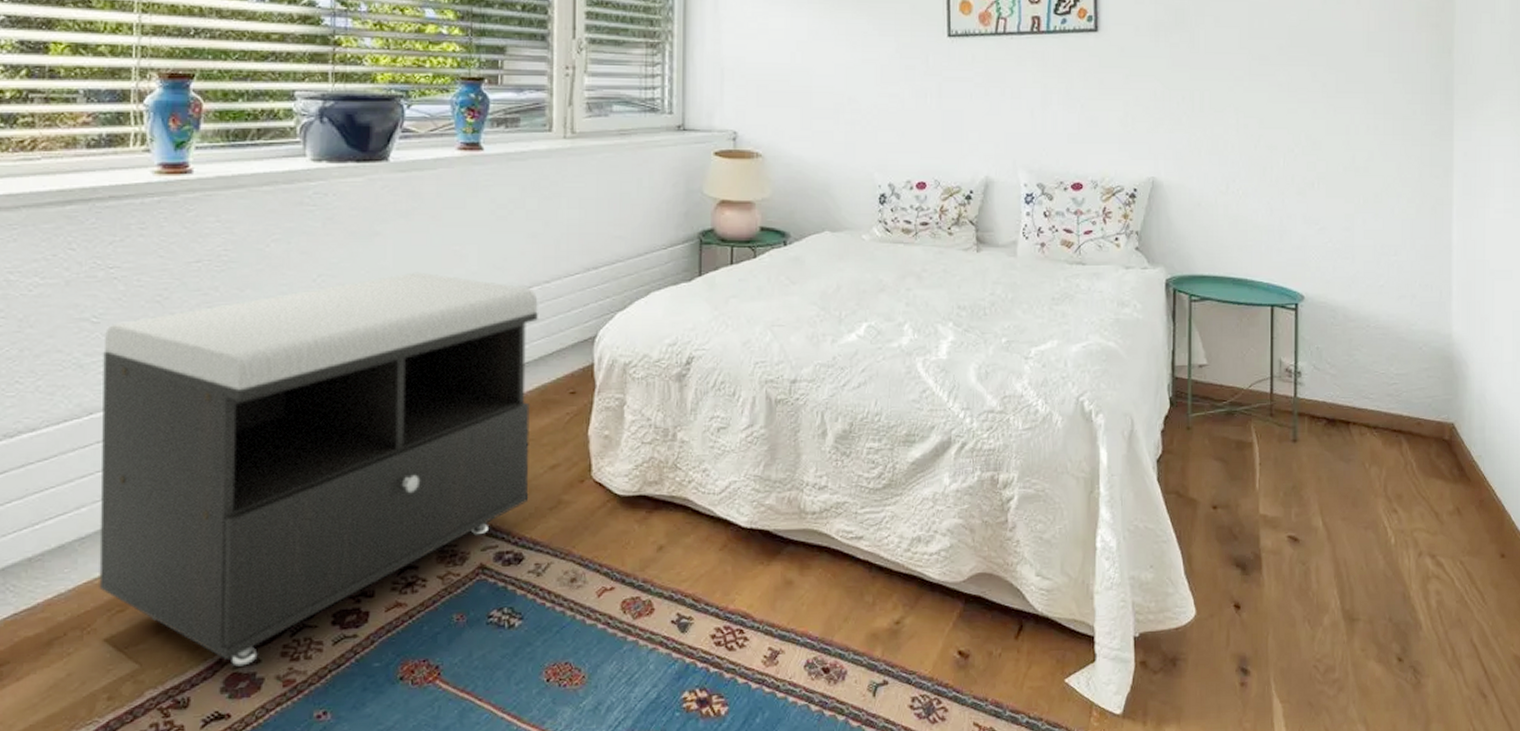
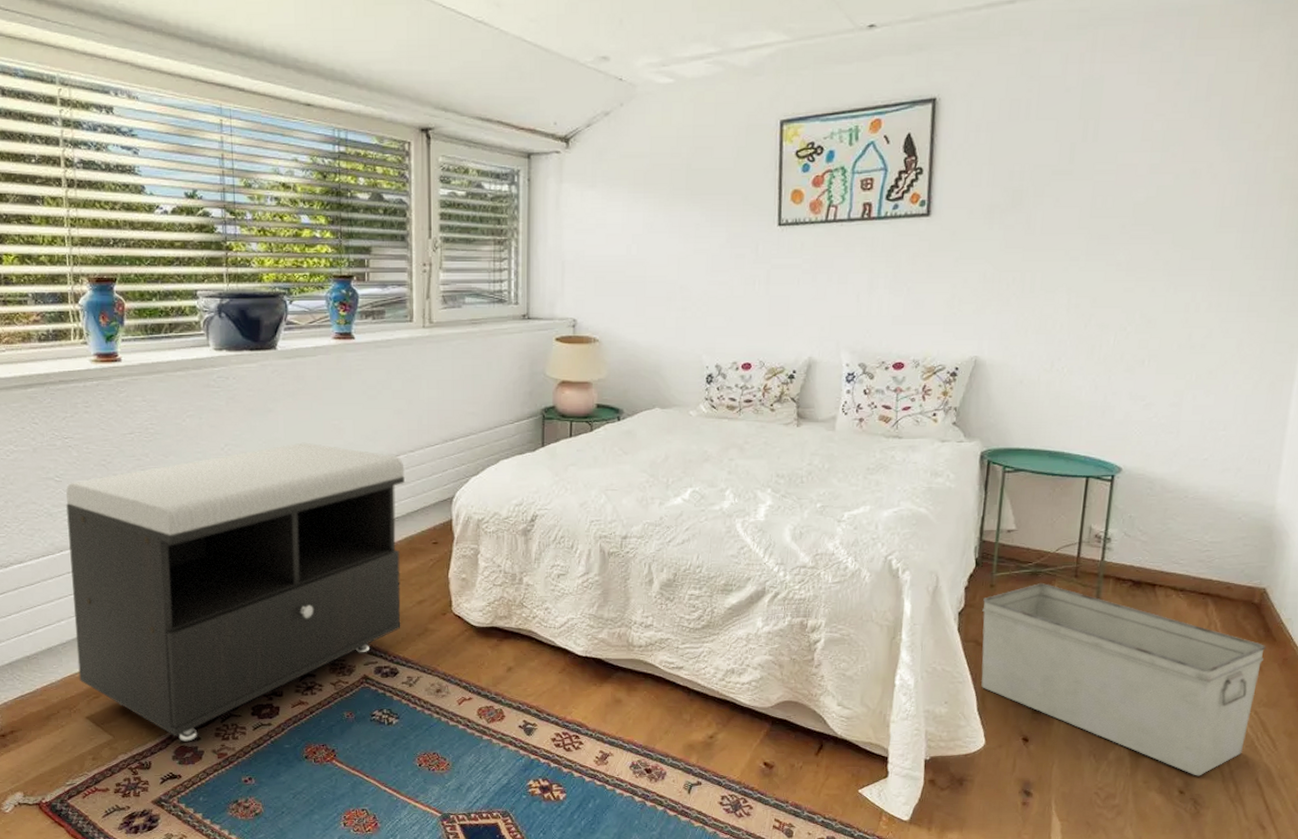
storage bin: none [1181,424,1462,640] -> present [980,583,1266,776]

